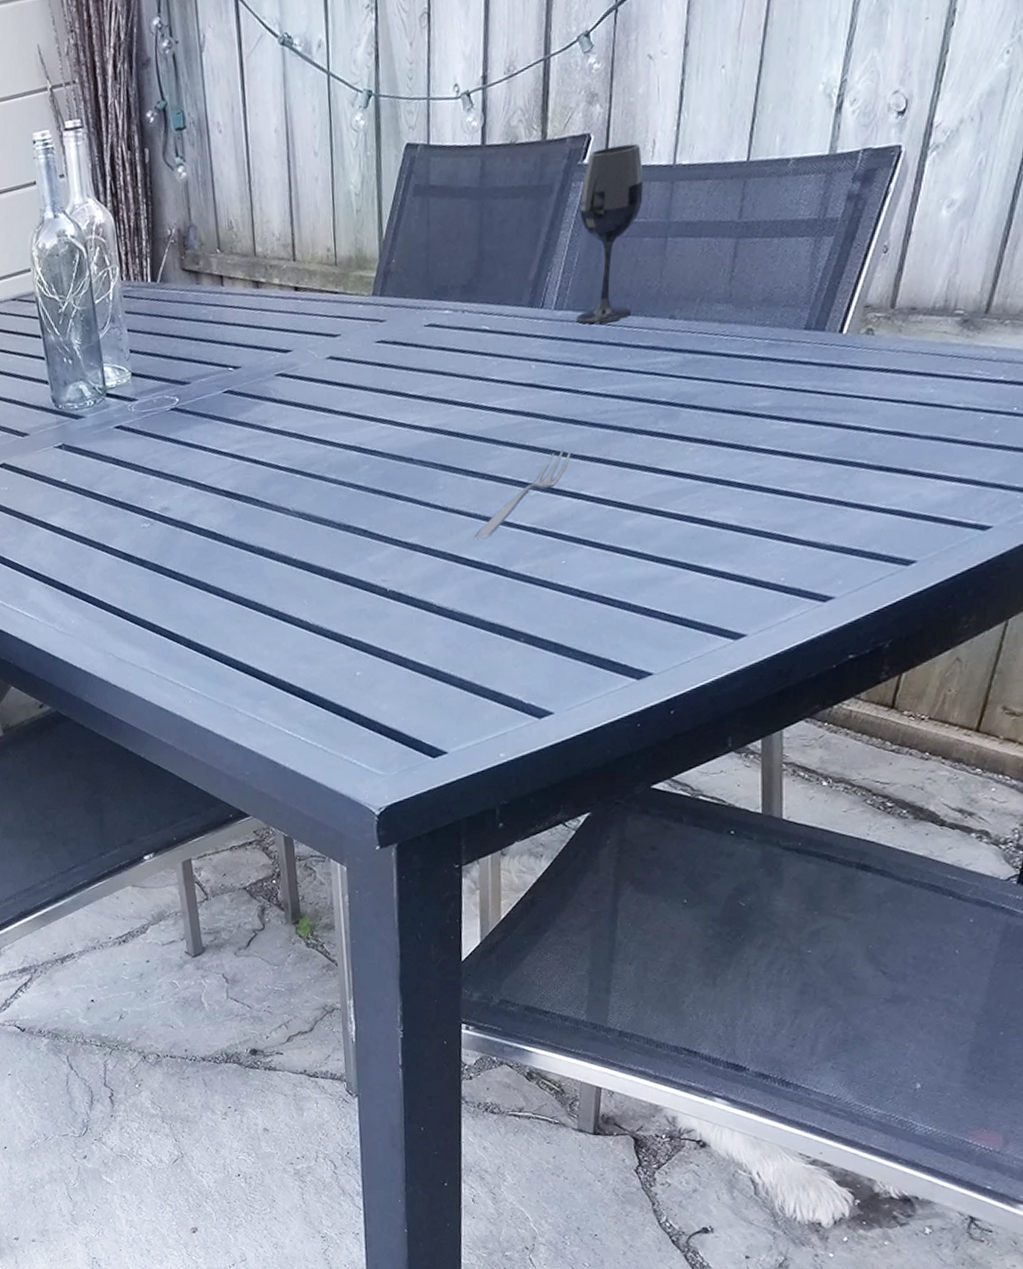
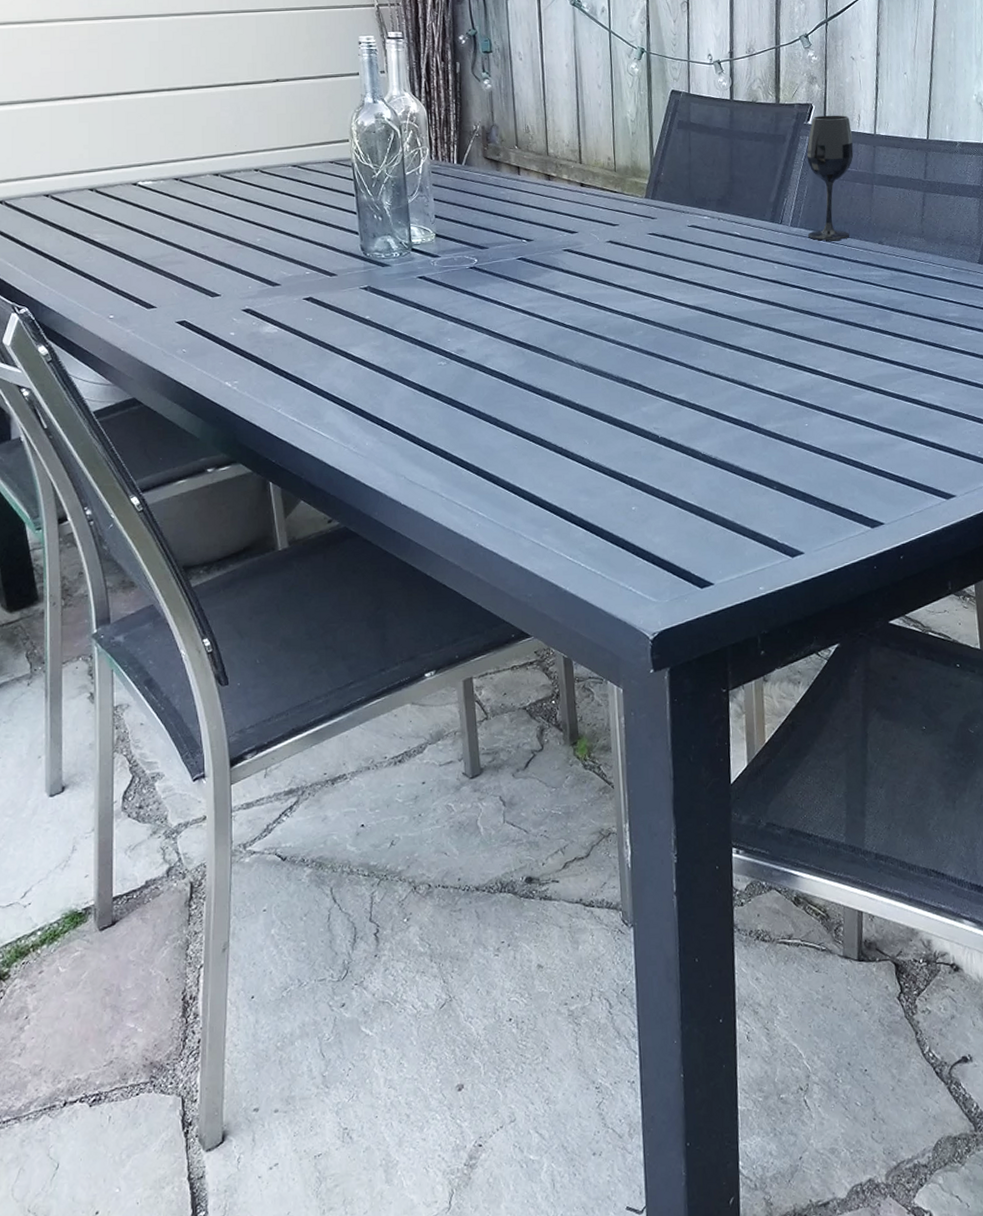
fork: present [474,449,571,539] -> none [732,334,809,400]

